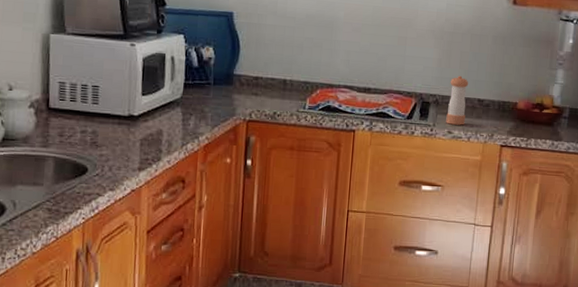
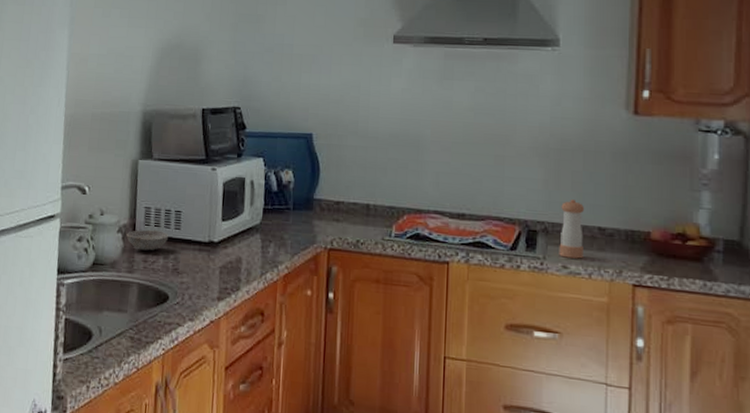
bowl: none [39,104,86,126] -> present [126,229,169,251]

